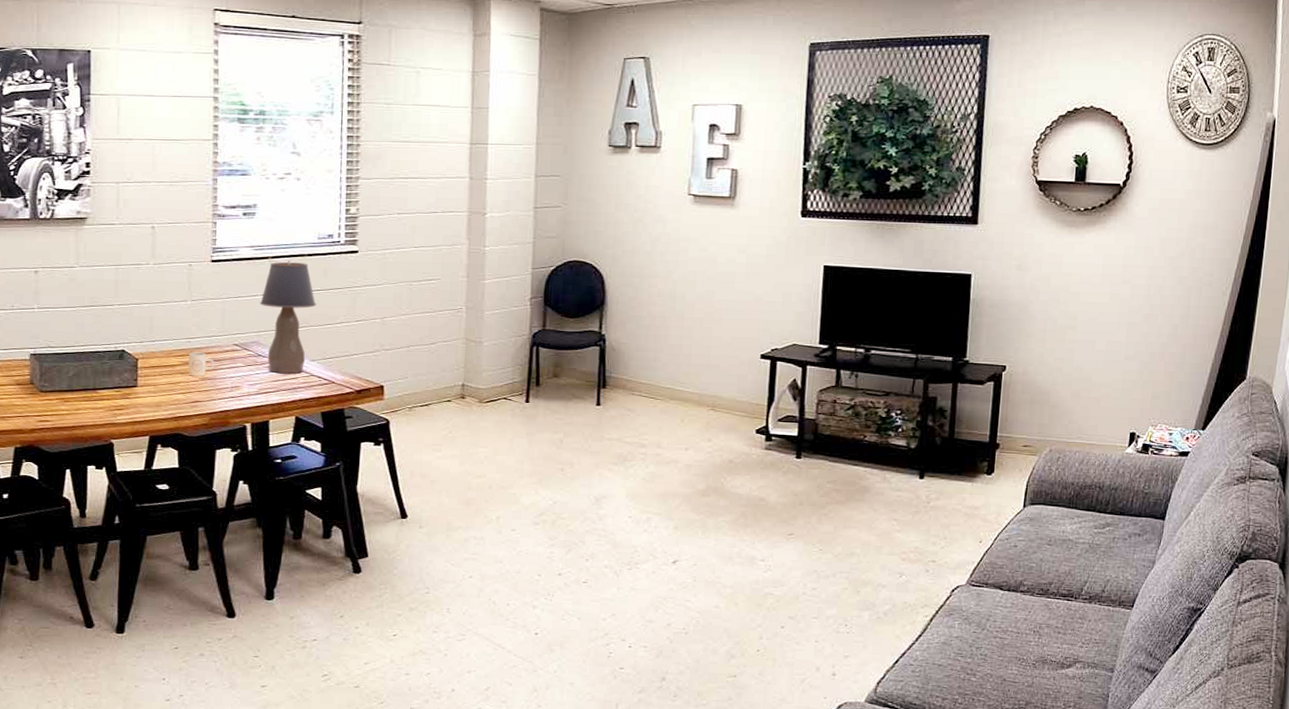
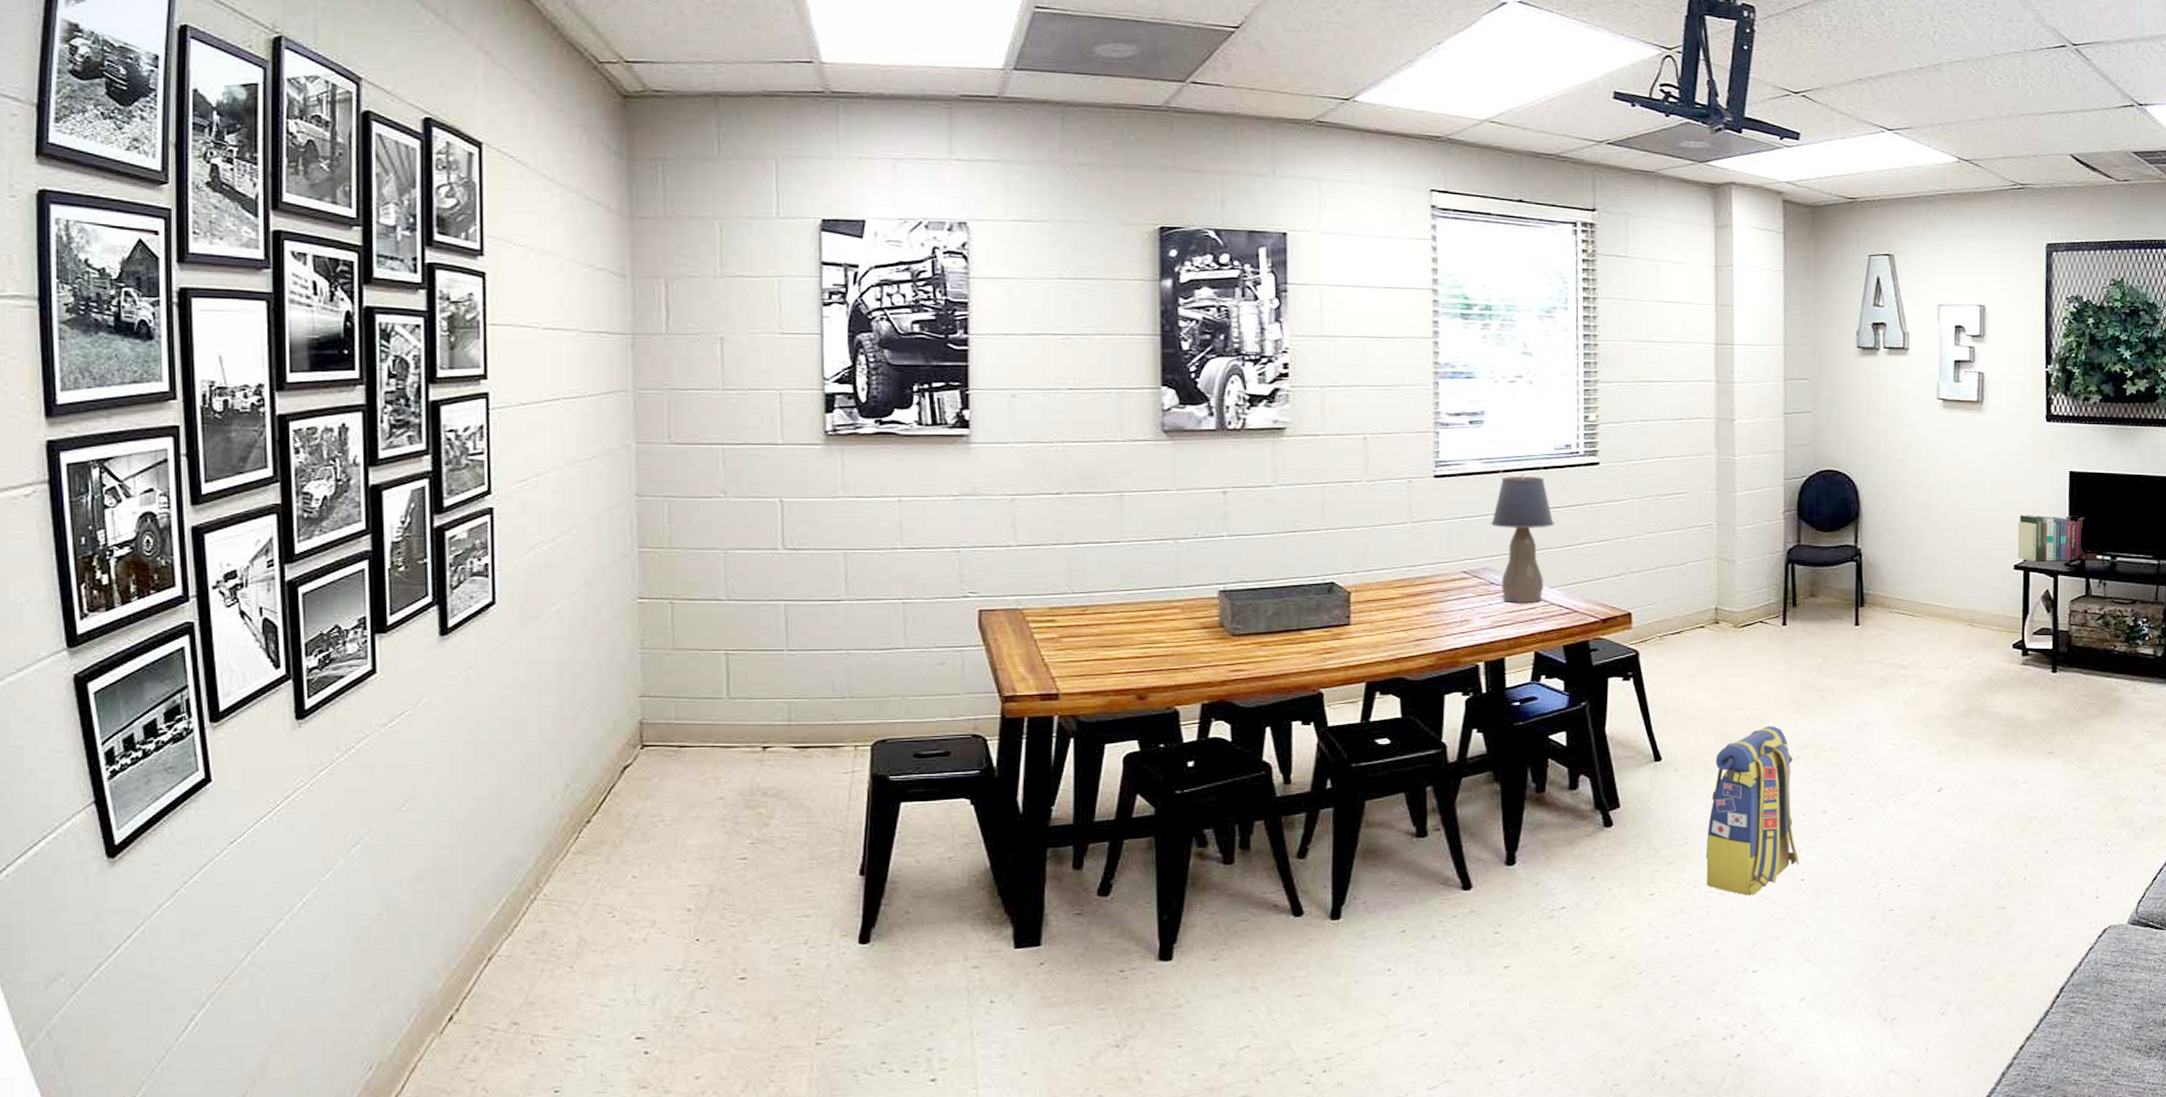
mug: present [188,352,214,377] -> none [1409,582,1440,610]
backpack: none [445,492,534,644] -> present [1706,725,1800,896]
books: none [764,307,851,353] -> present [2017,515,2098,562]

